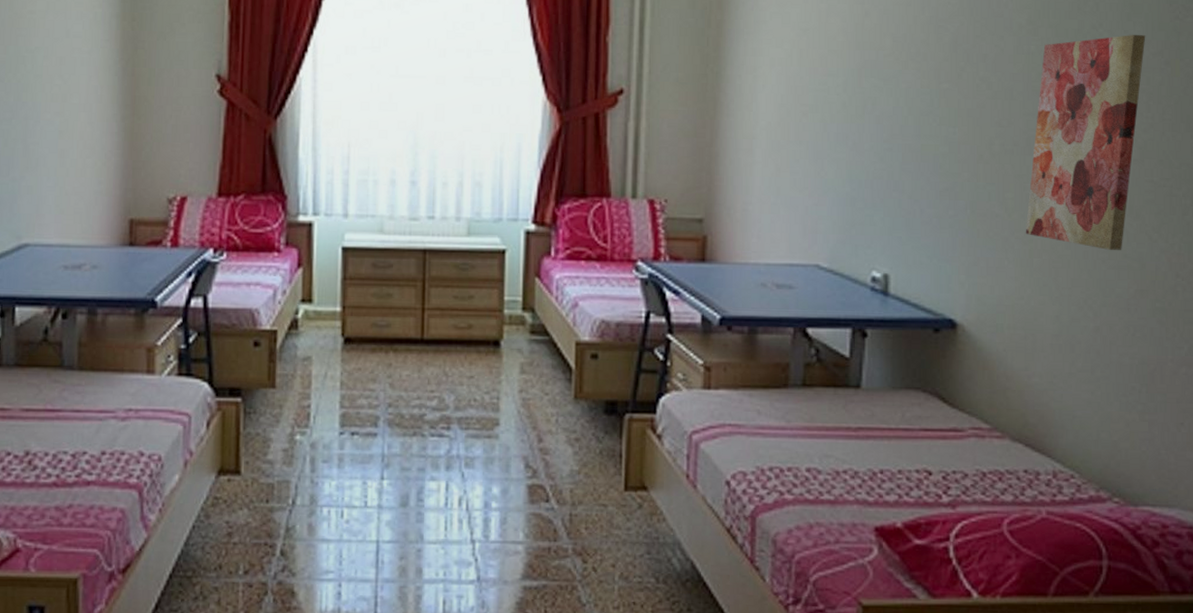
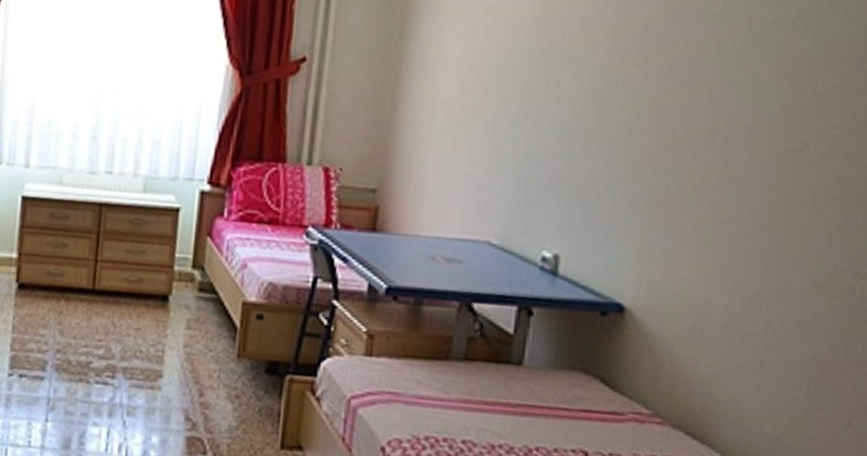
wall art: present [1025,35,1146,251] -> none [702,28,844,246]

